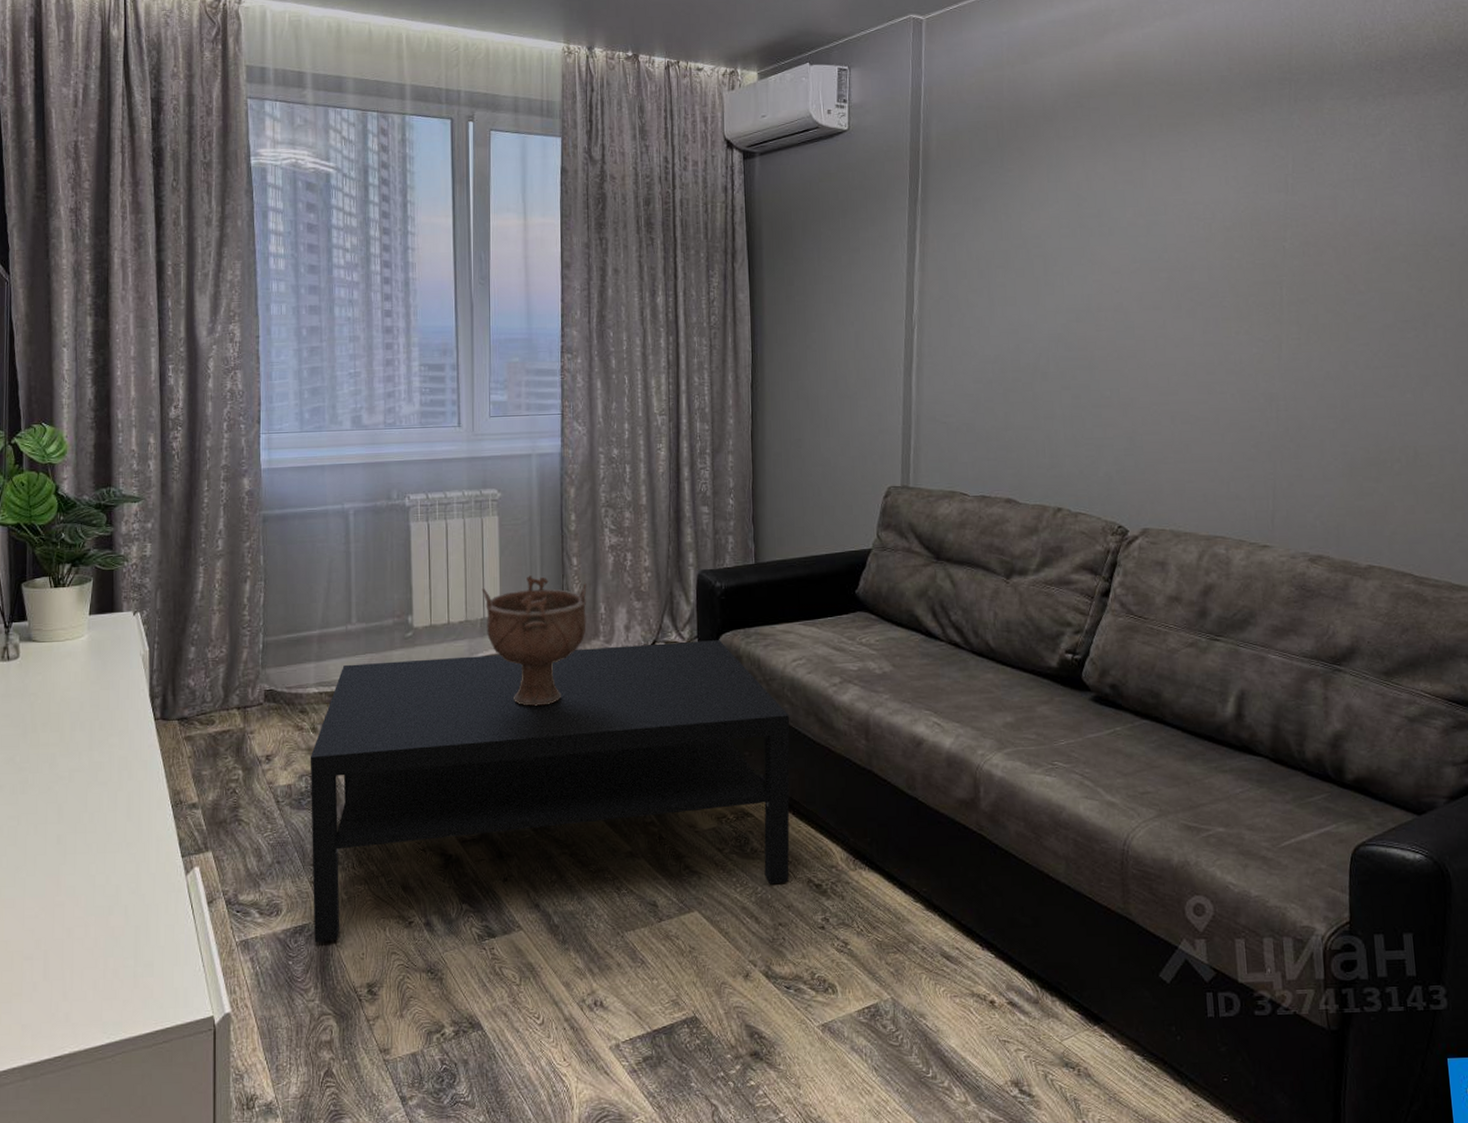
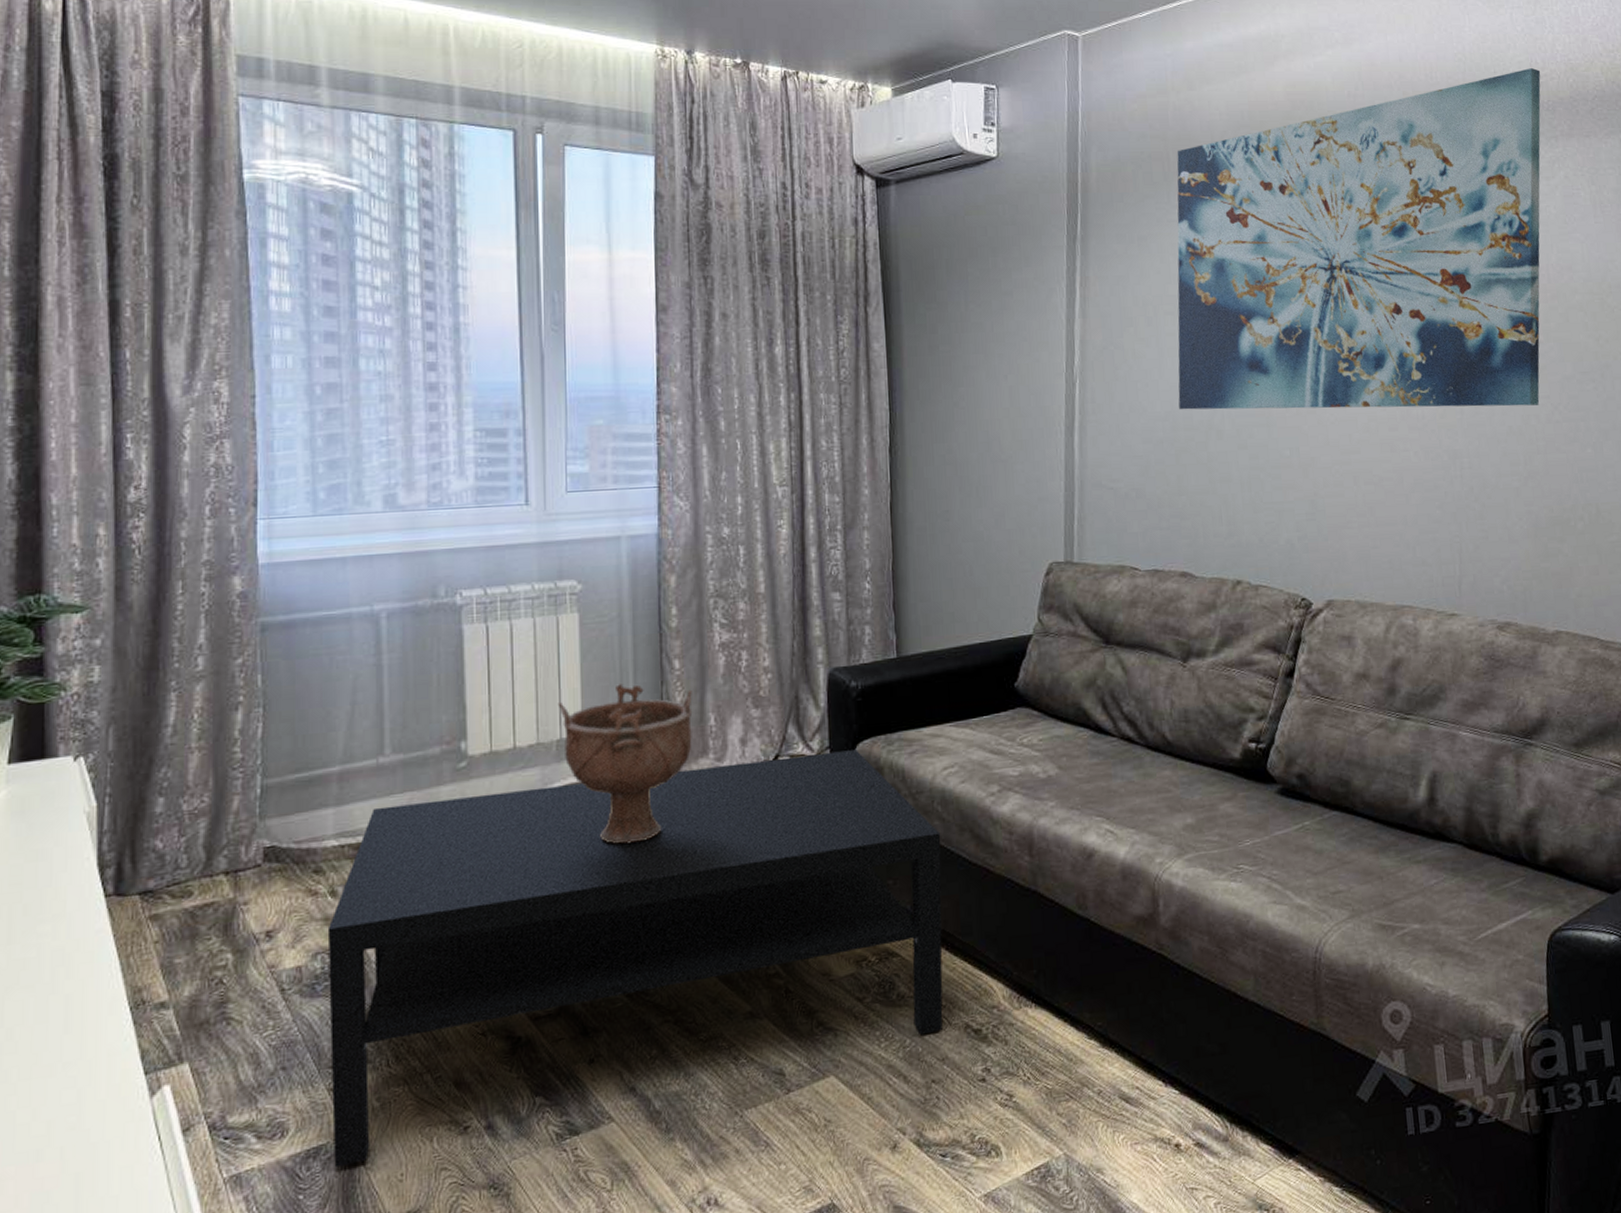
wall art: none [1007,30,1370,354] -> present [1177,68,1541,410]

